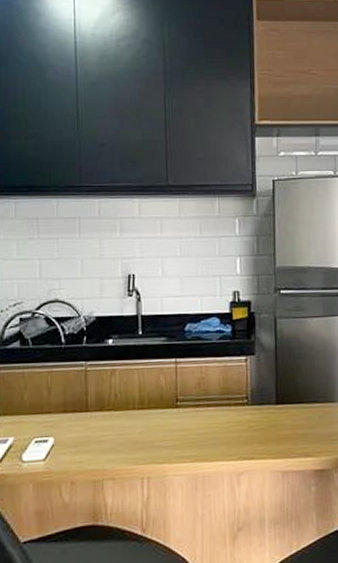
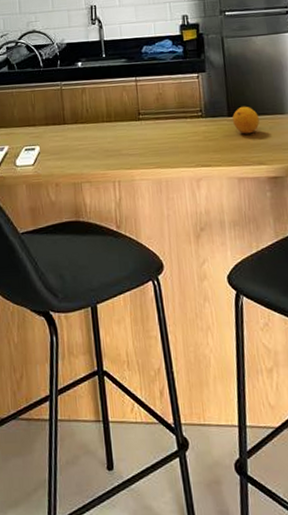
fruit: none [280,393,309,424] -> present [232,106,259,134]

